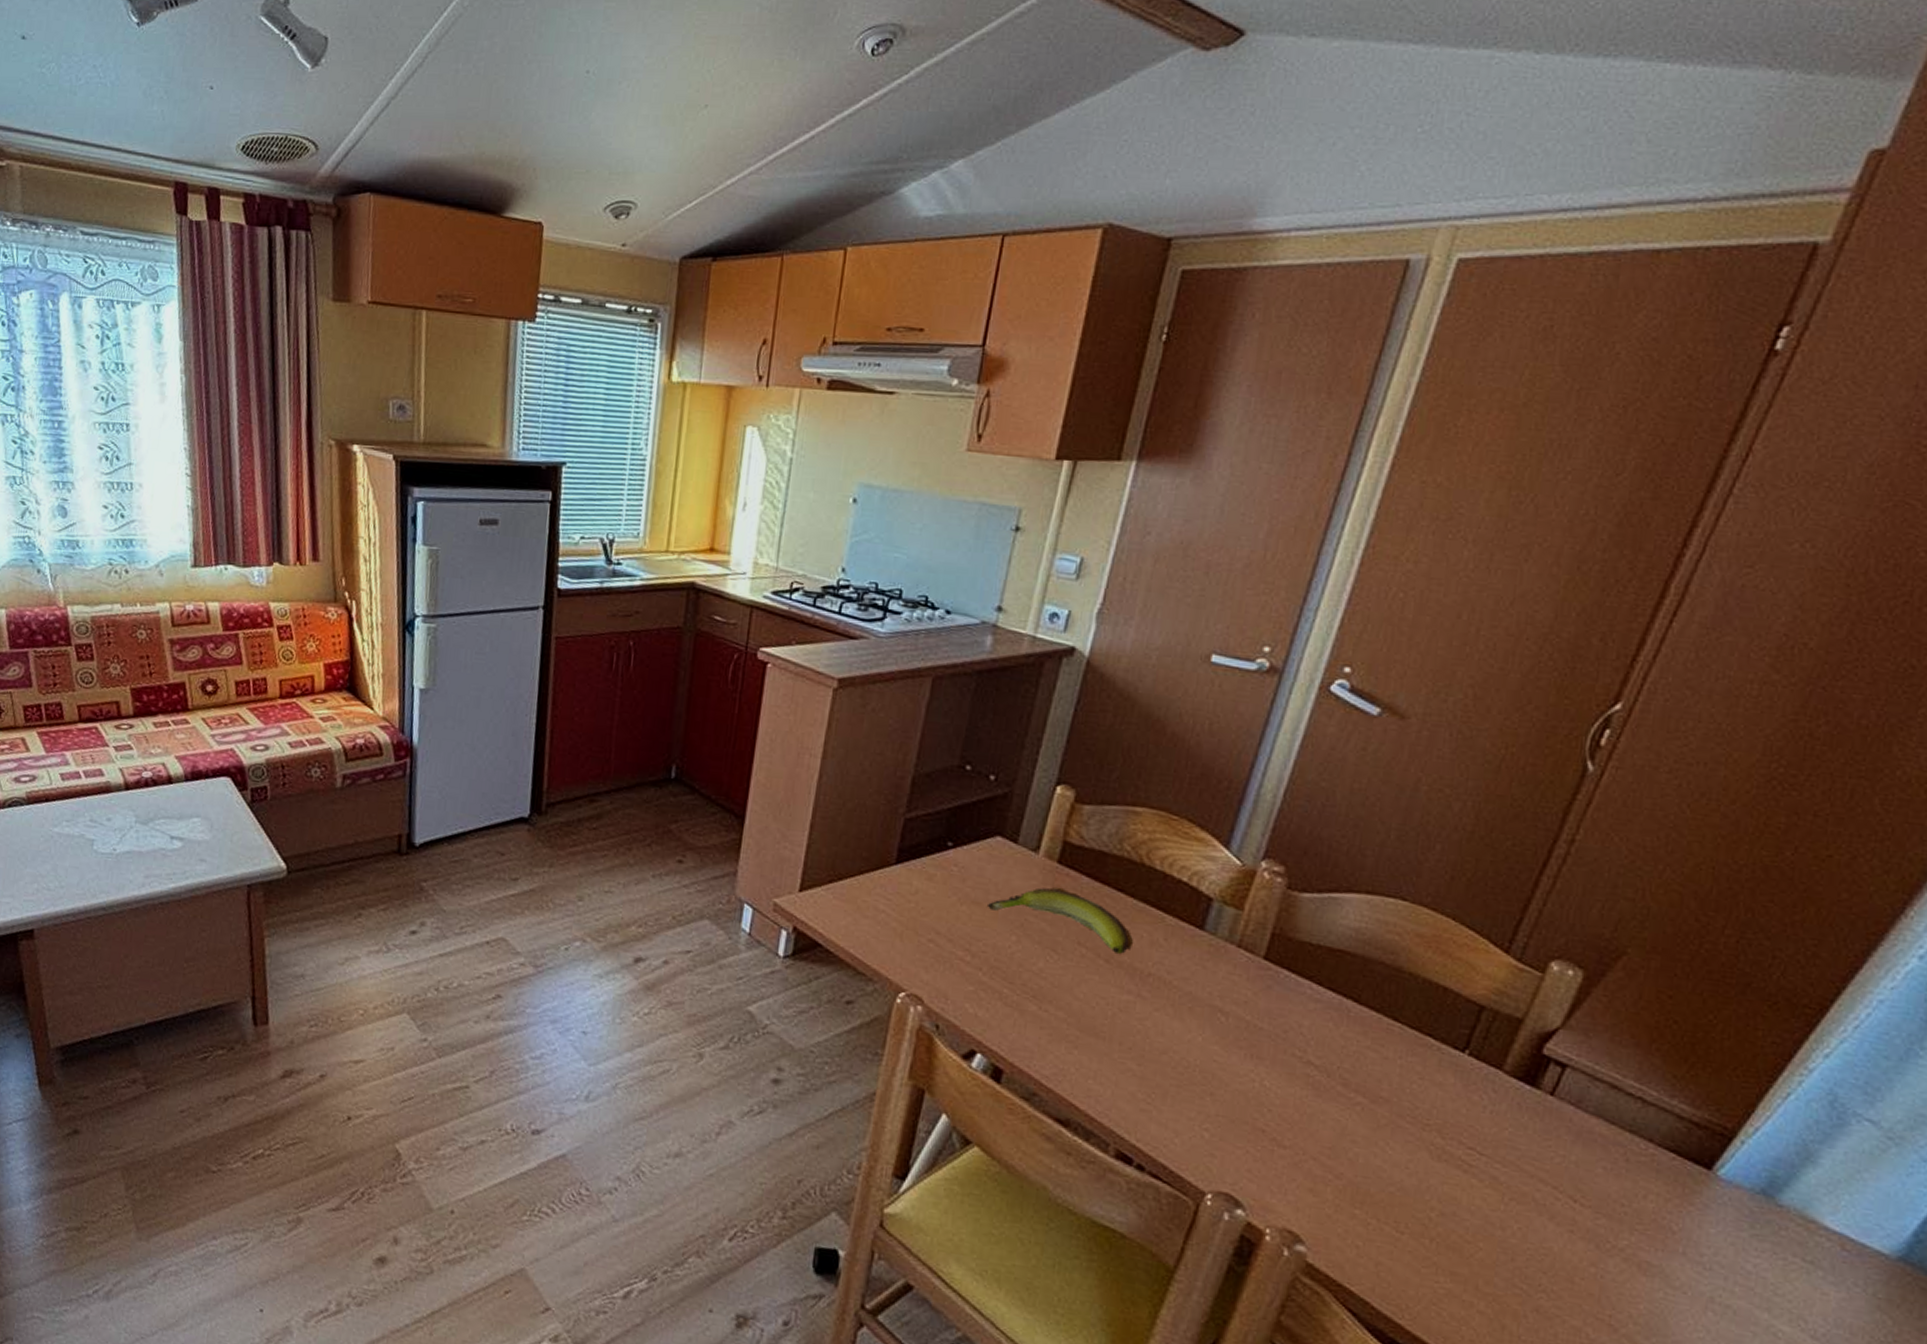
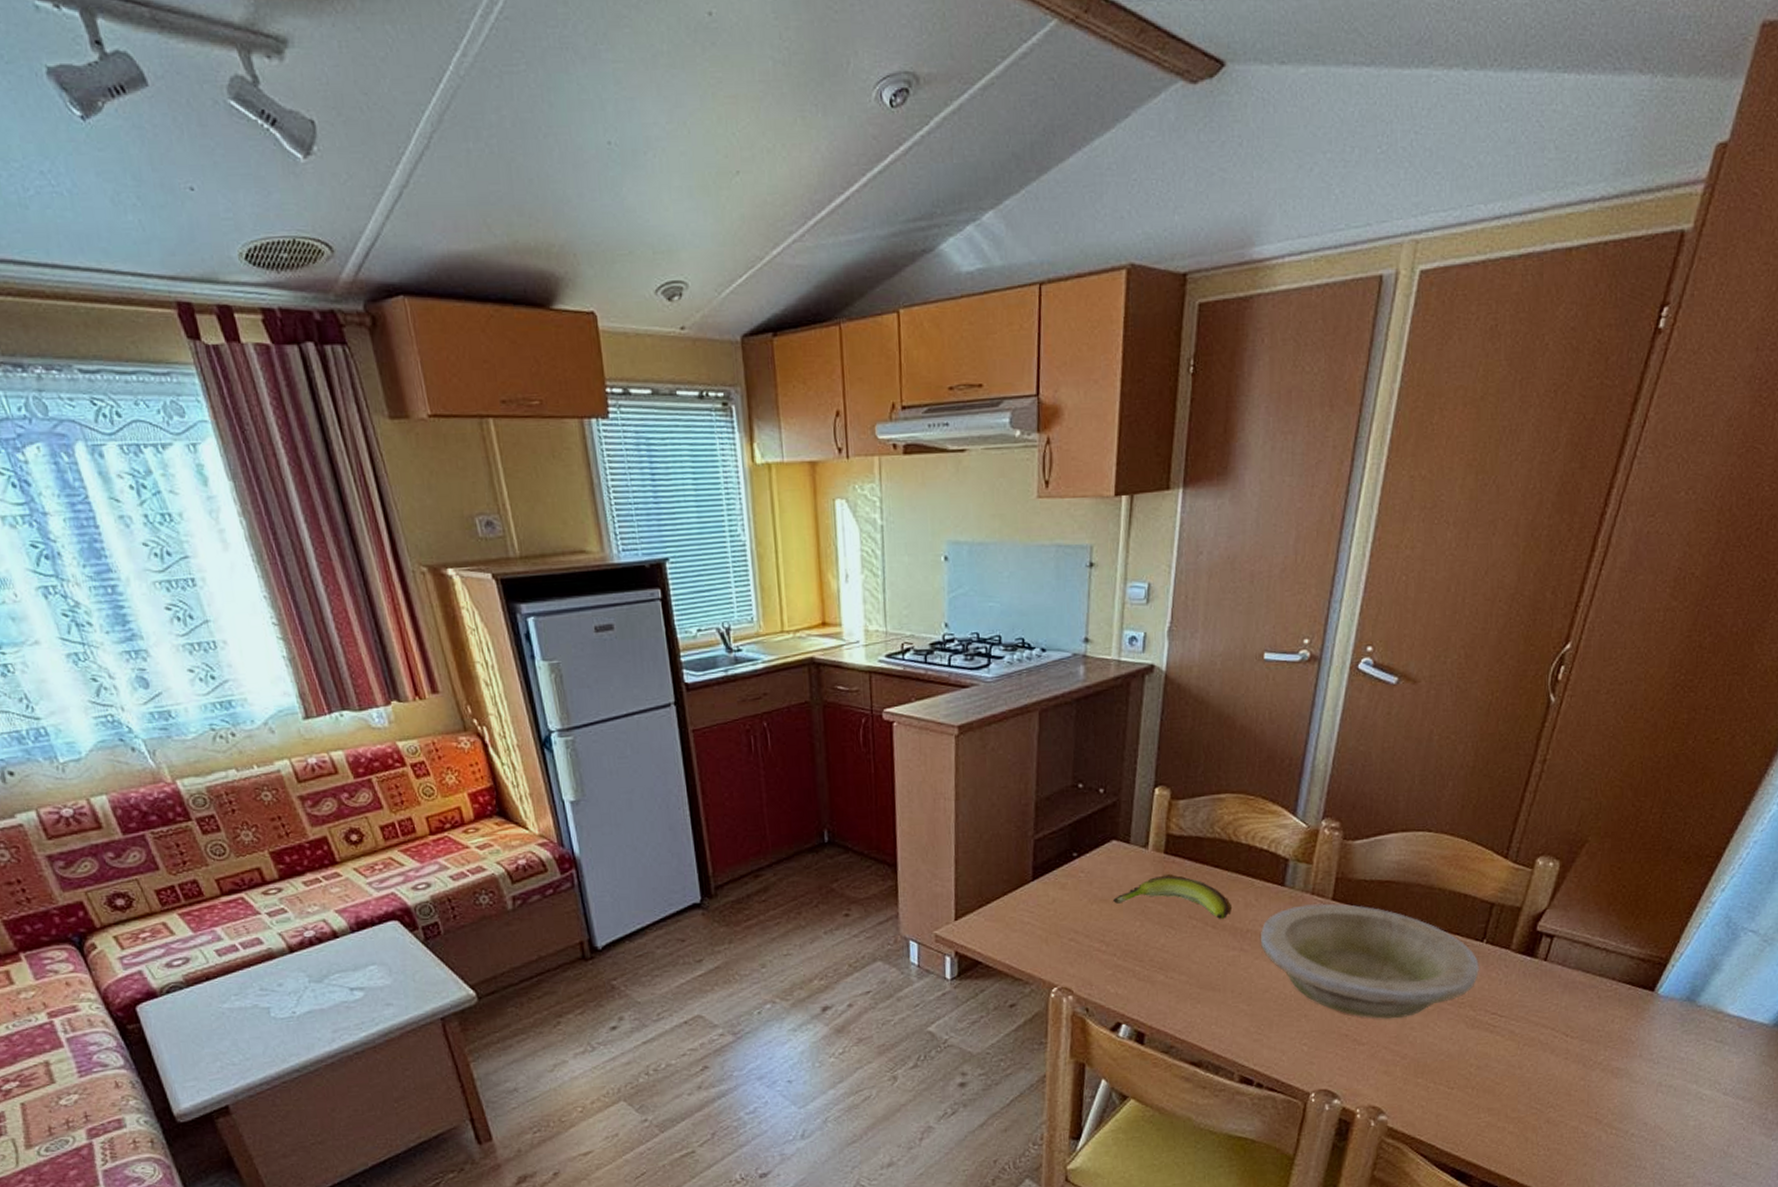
bowl: none [1163,957,1456,1126] -> present [1260,903,1479,1020]

